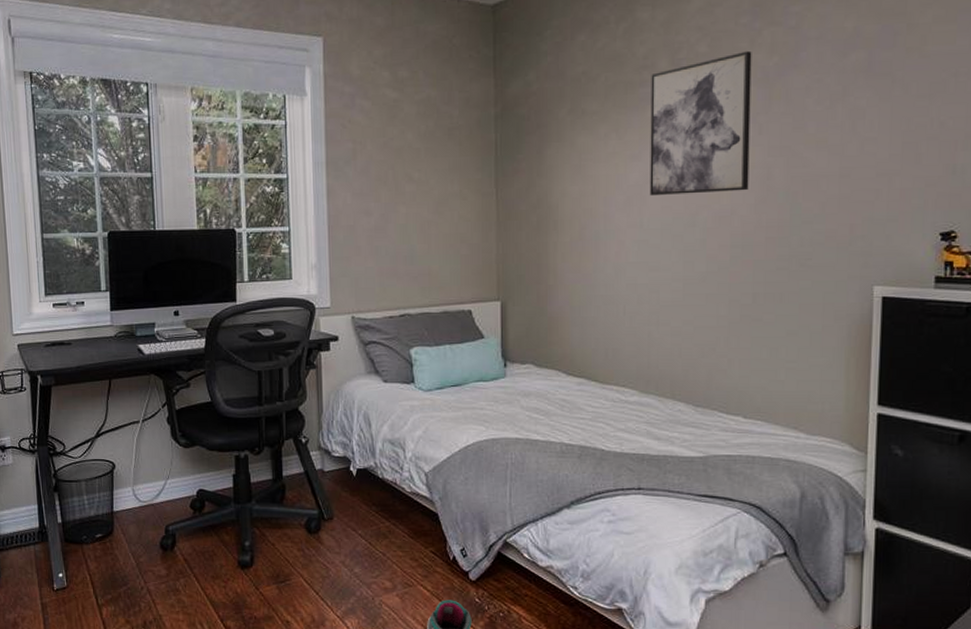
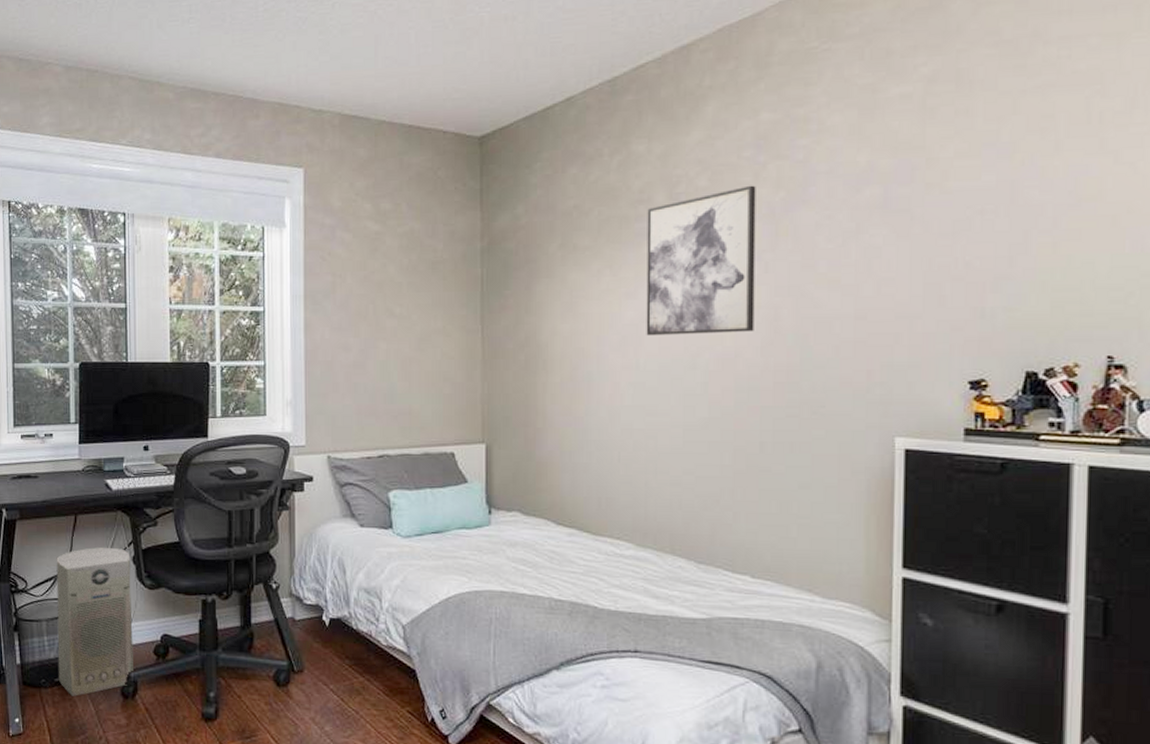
air purifier: none [92,410,171,551] -> present [56,547,133,696]

